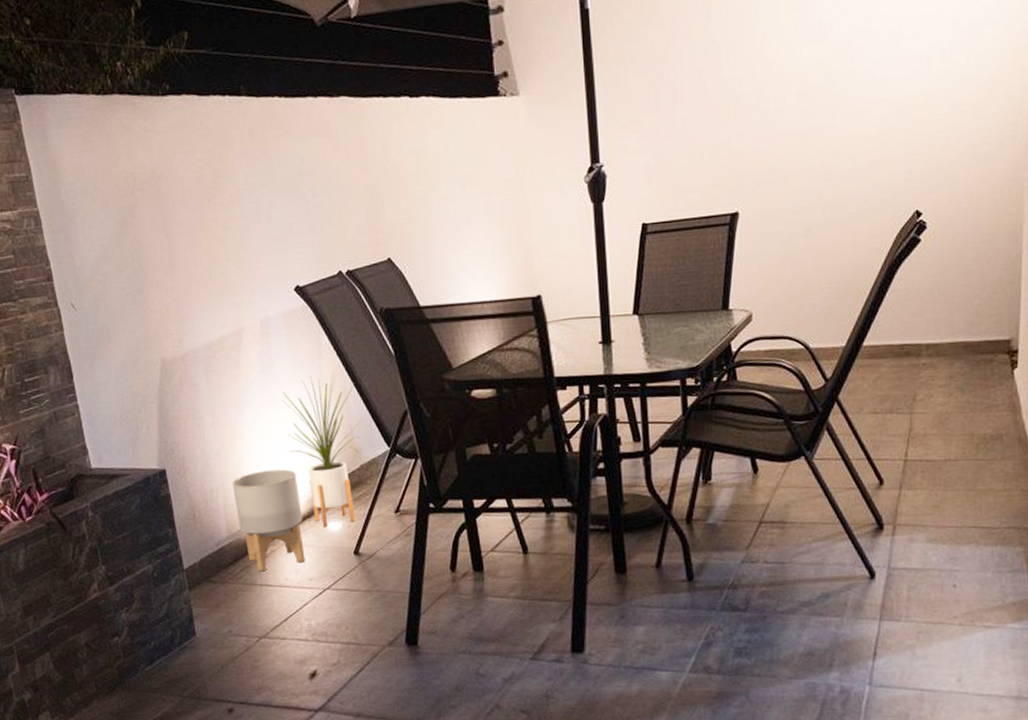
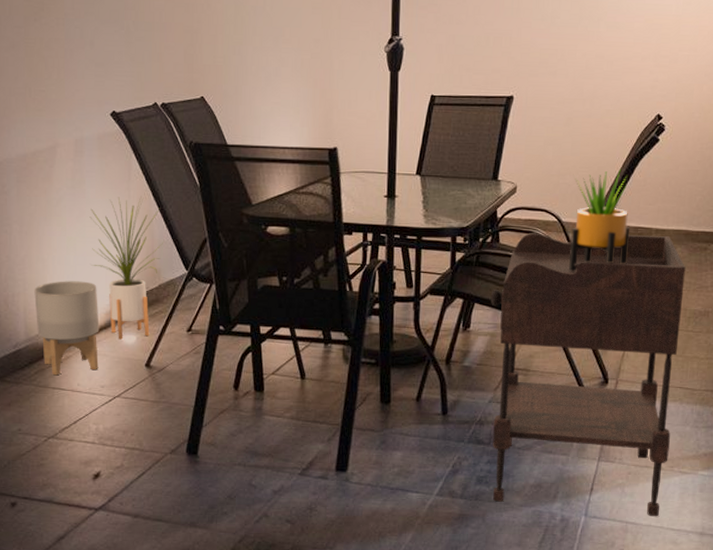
side table: none [732,350,968,681] -> present [490,232,686,517]
potted plant: none [821,280,895,404] -> present [569,169,630,271]

